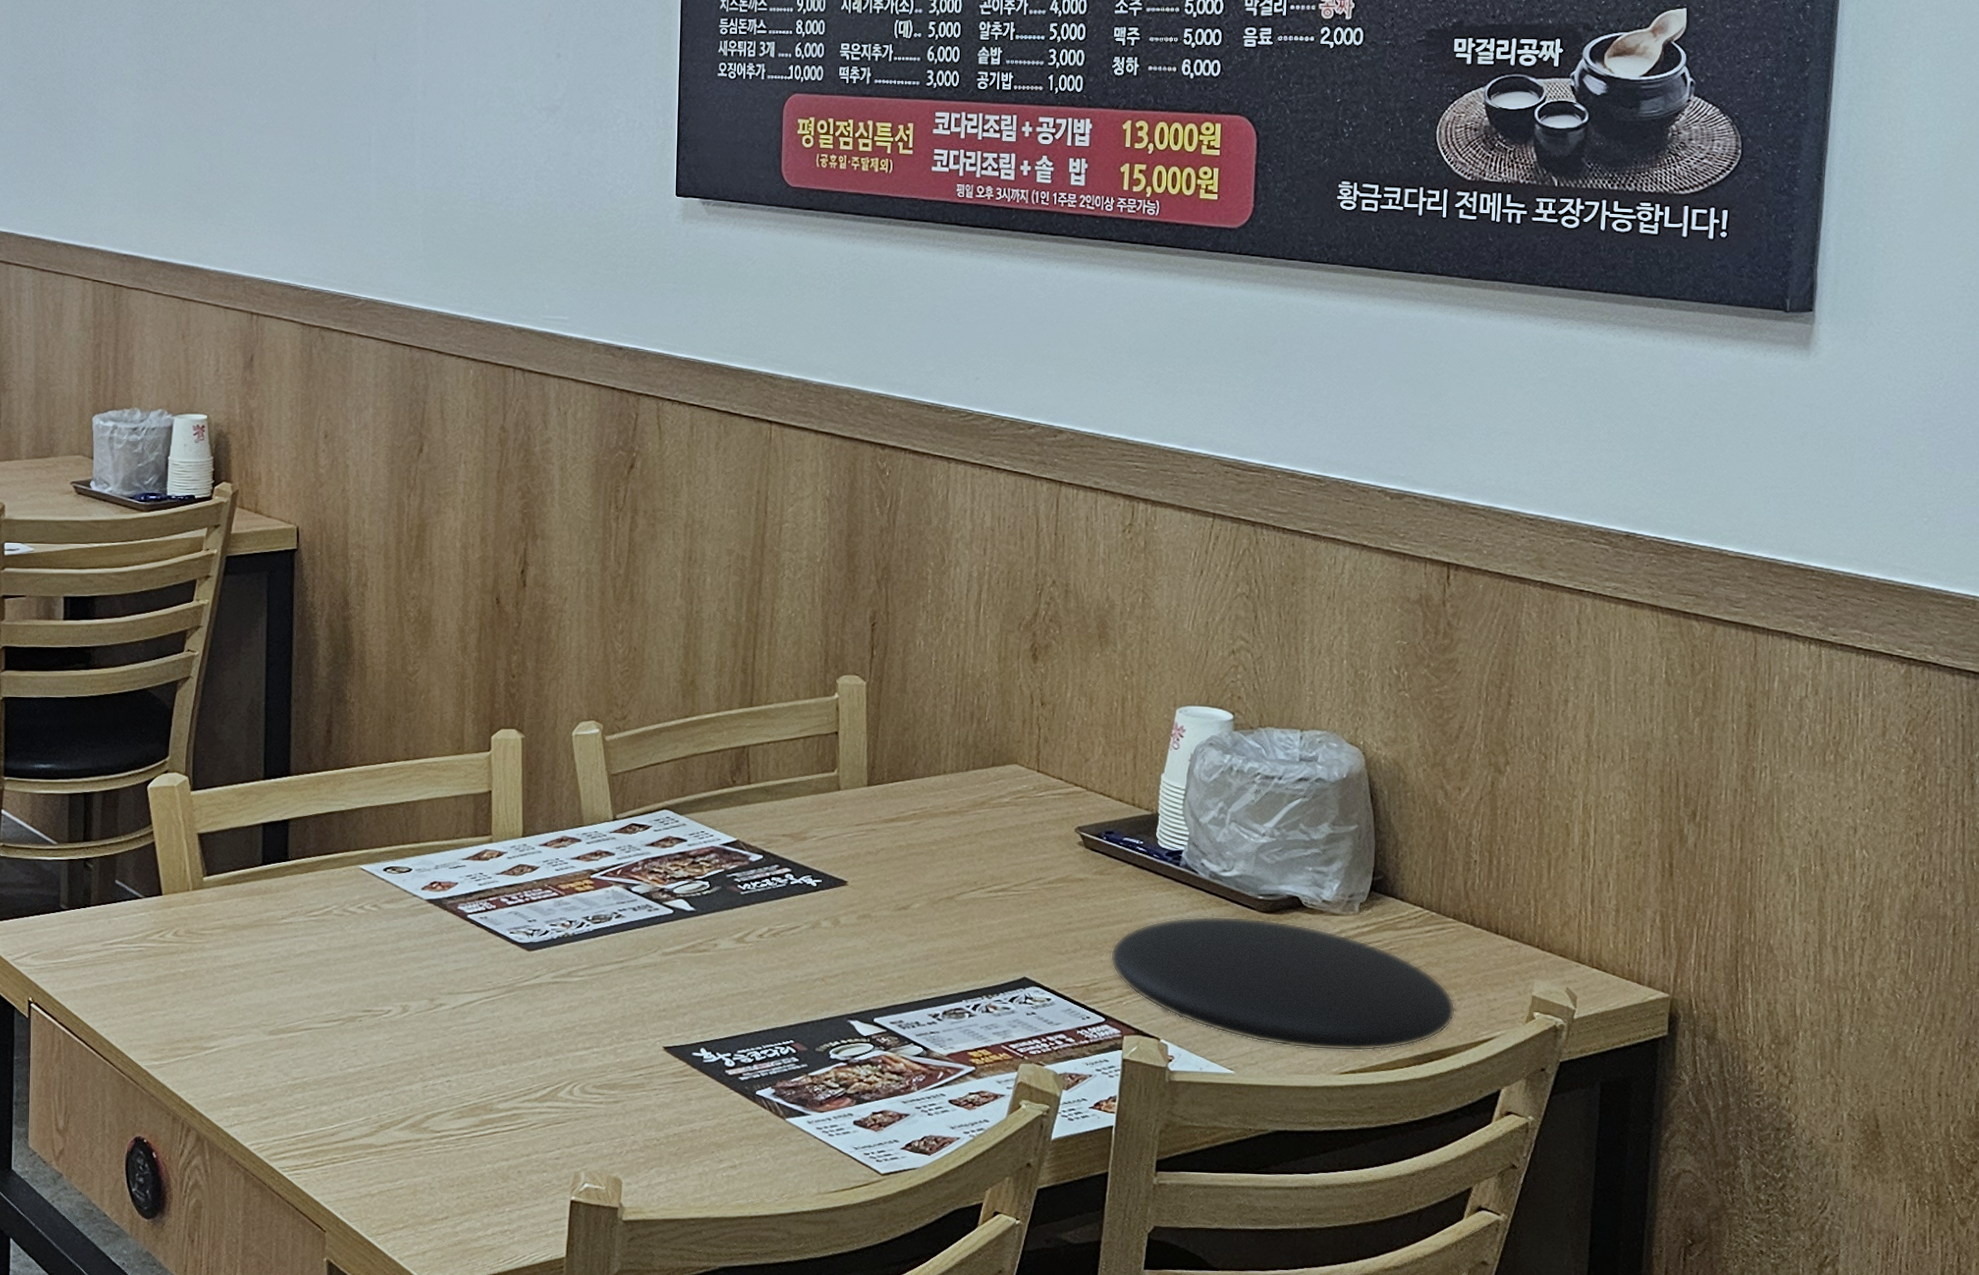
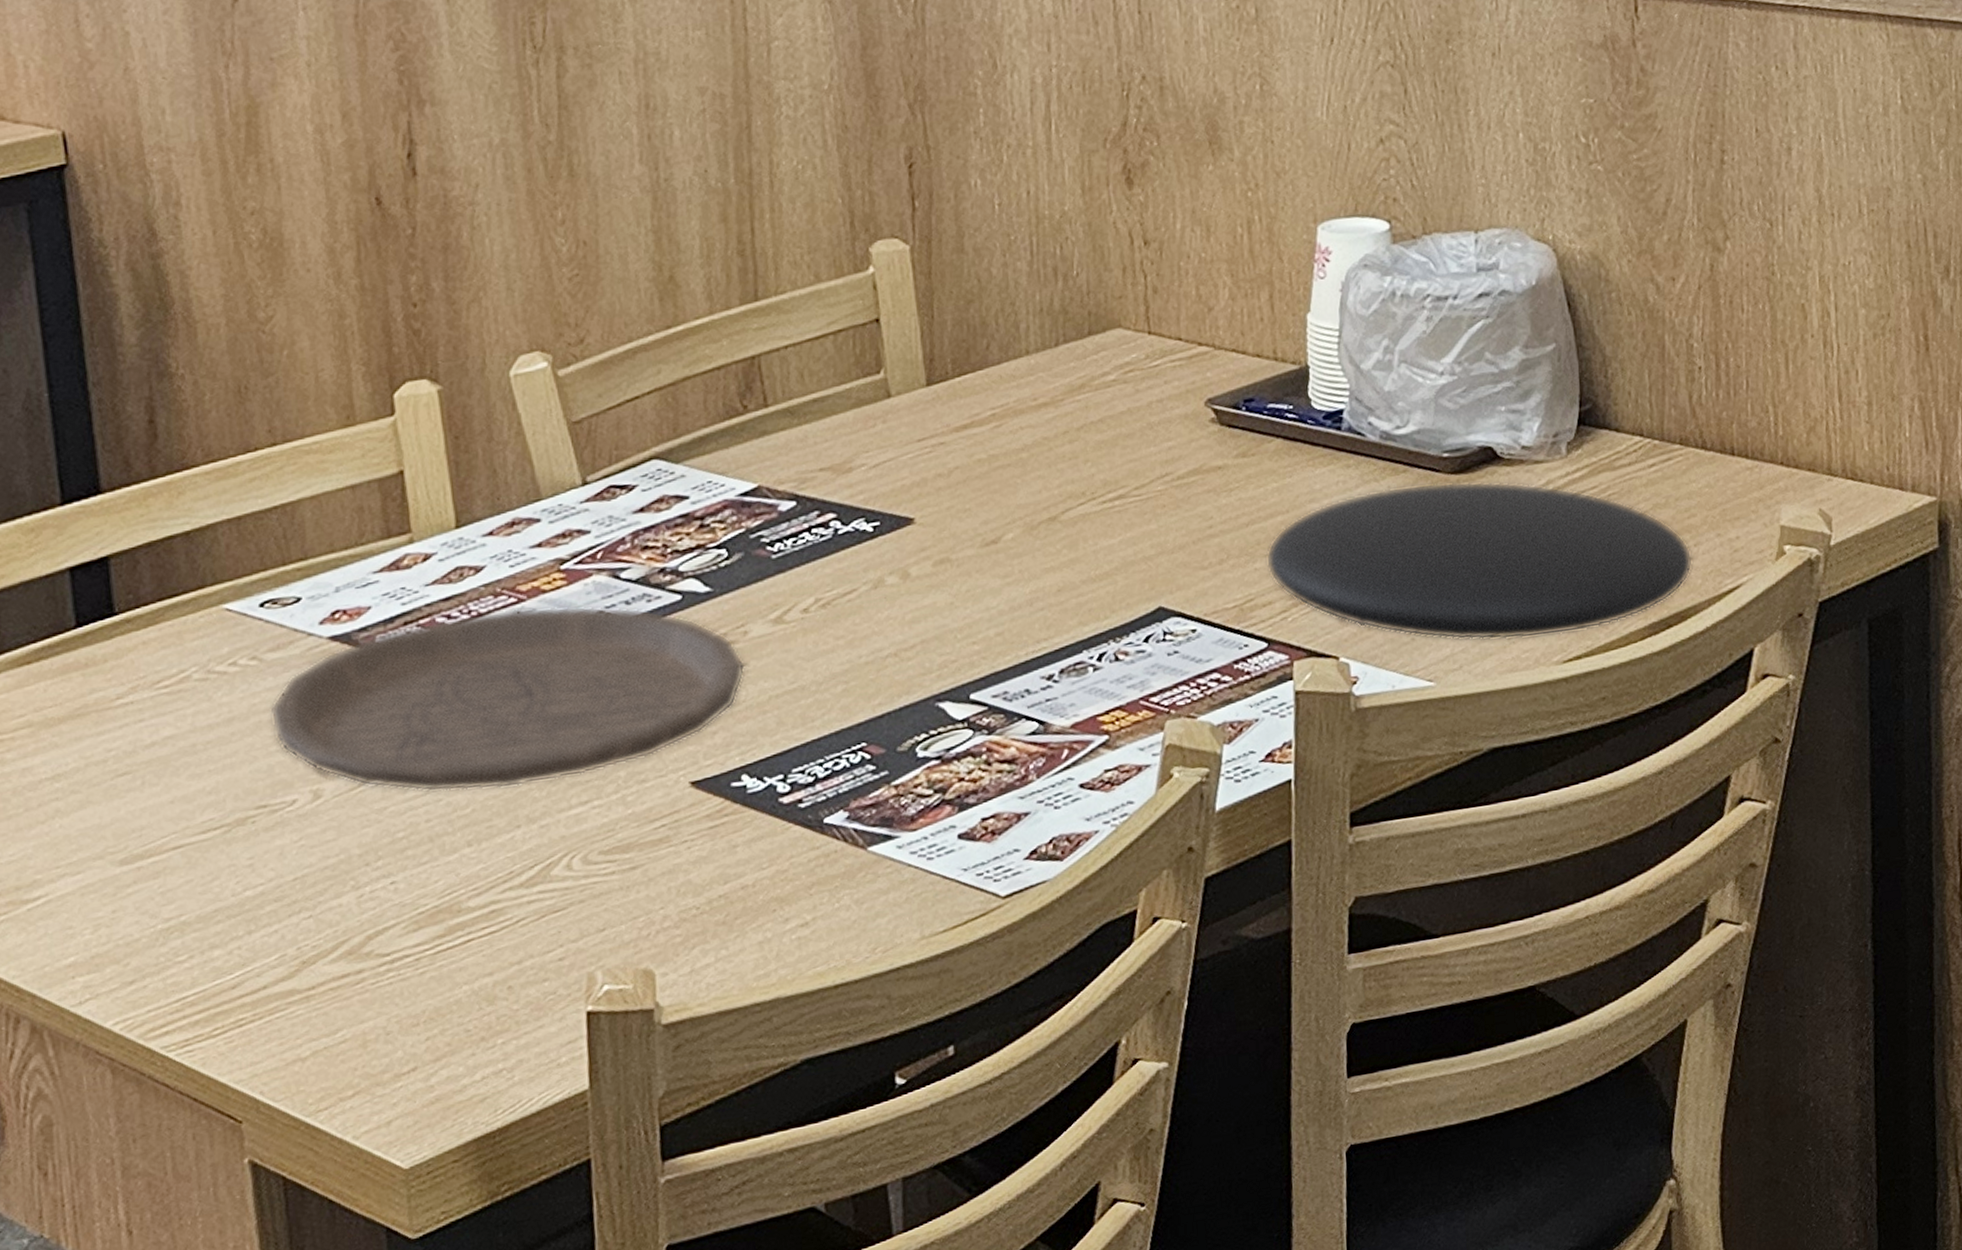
plate: none [381,900,713,1029] -> present [270,605,746,793]

